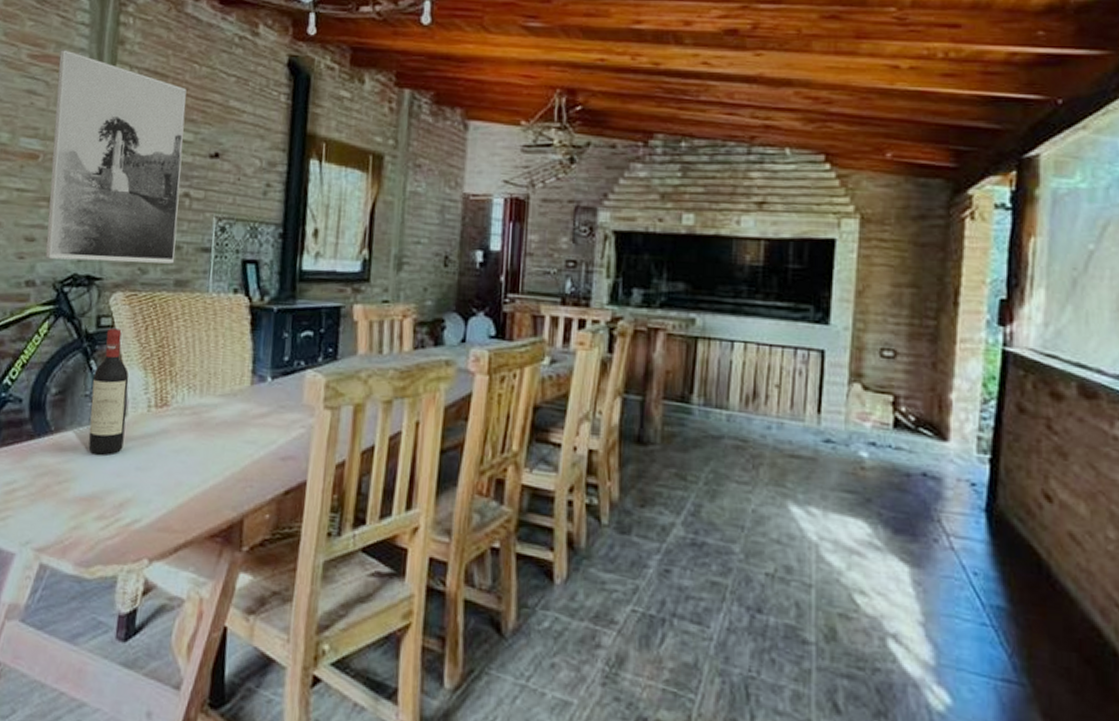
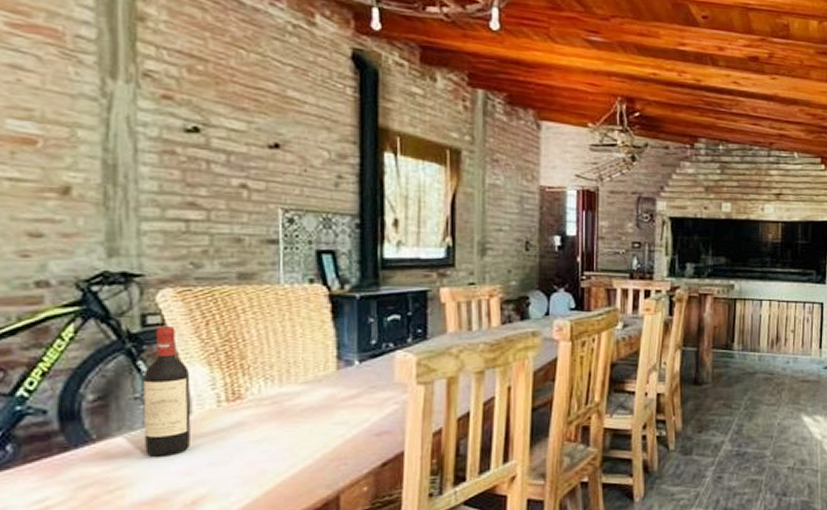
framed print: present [45,50,187,264] -> none [53,20,236,257]

